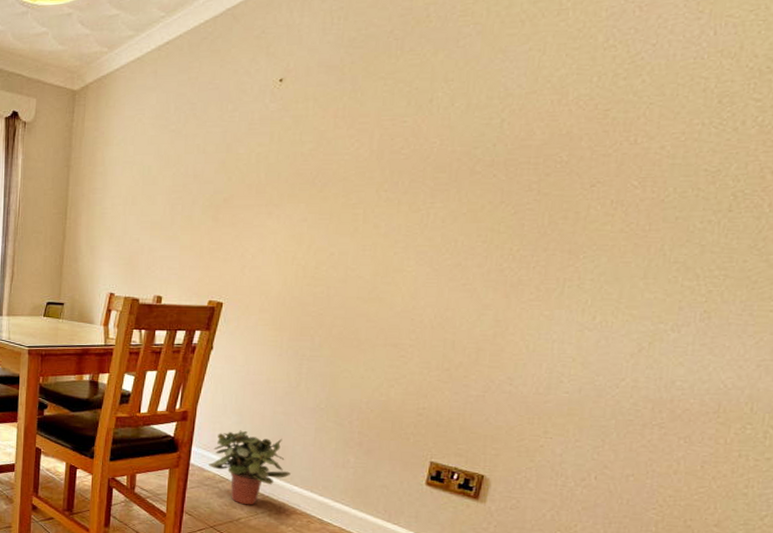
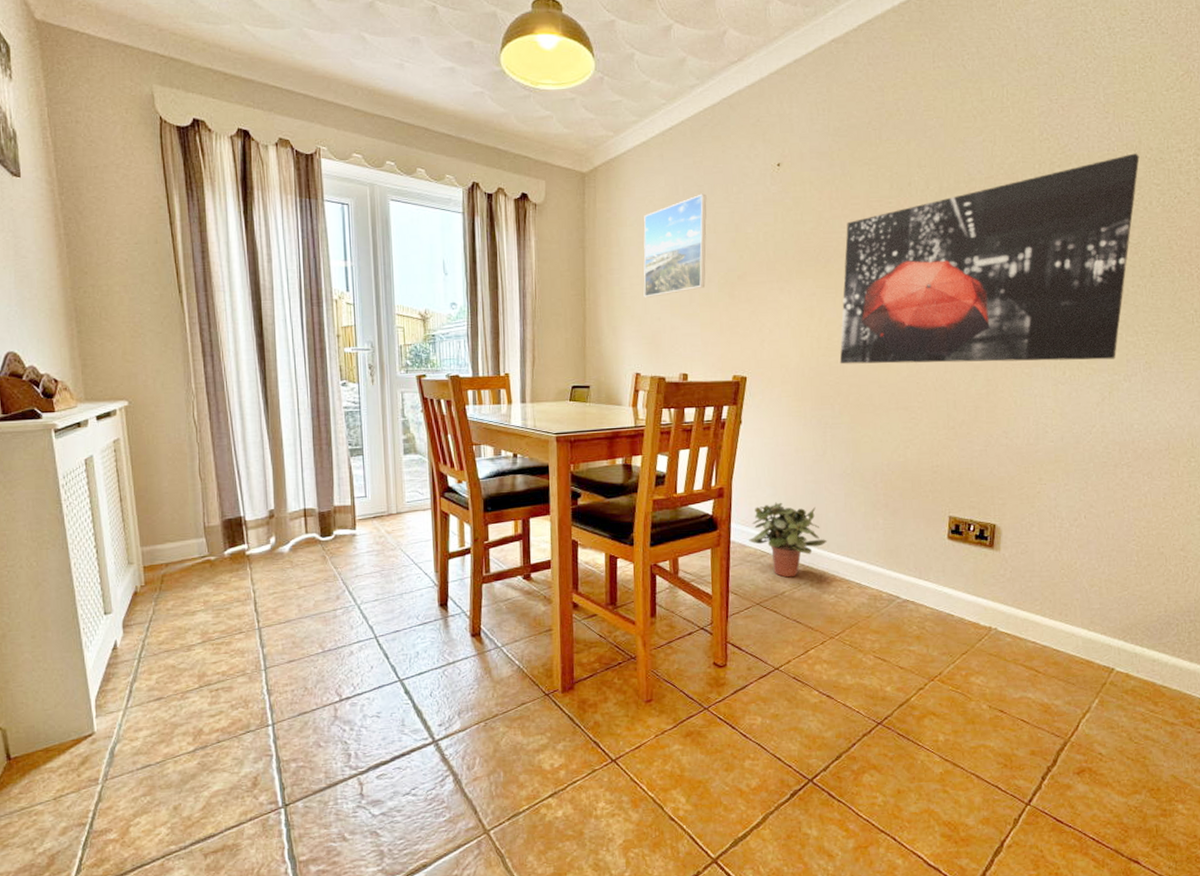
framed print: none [124,112,199,218] -> present [643,194,707,298]
wall art: none [325,61,738,306] -> present [839,153,1140,364]

